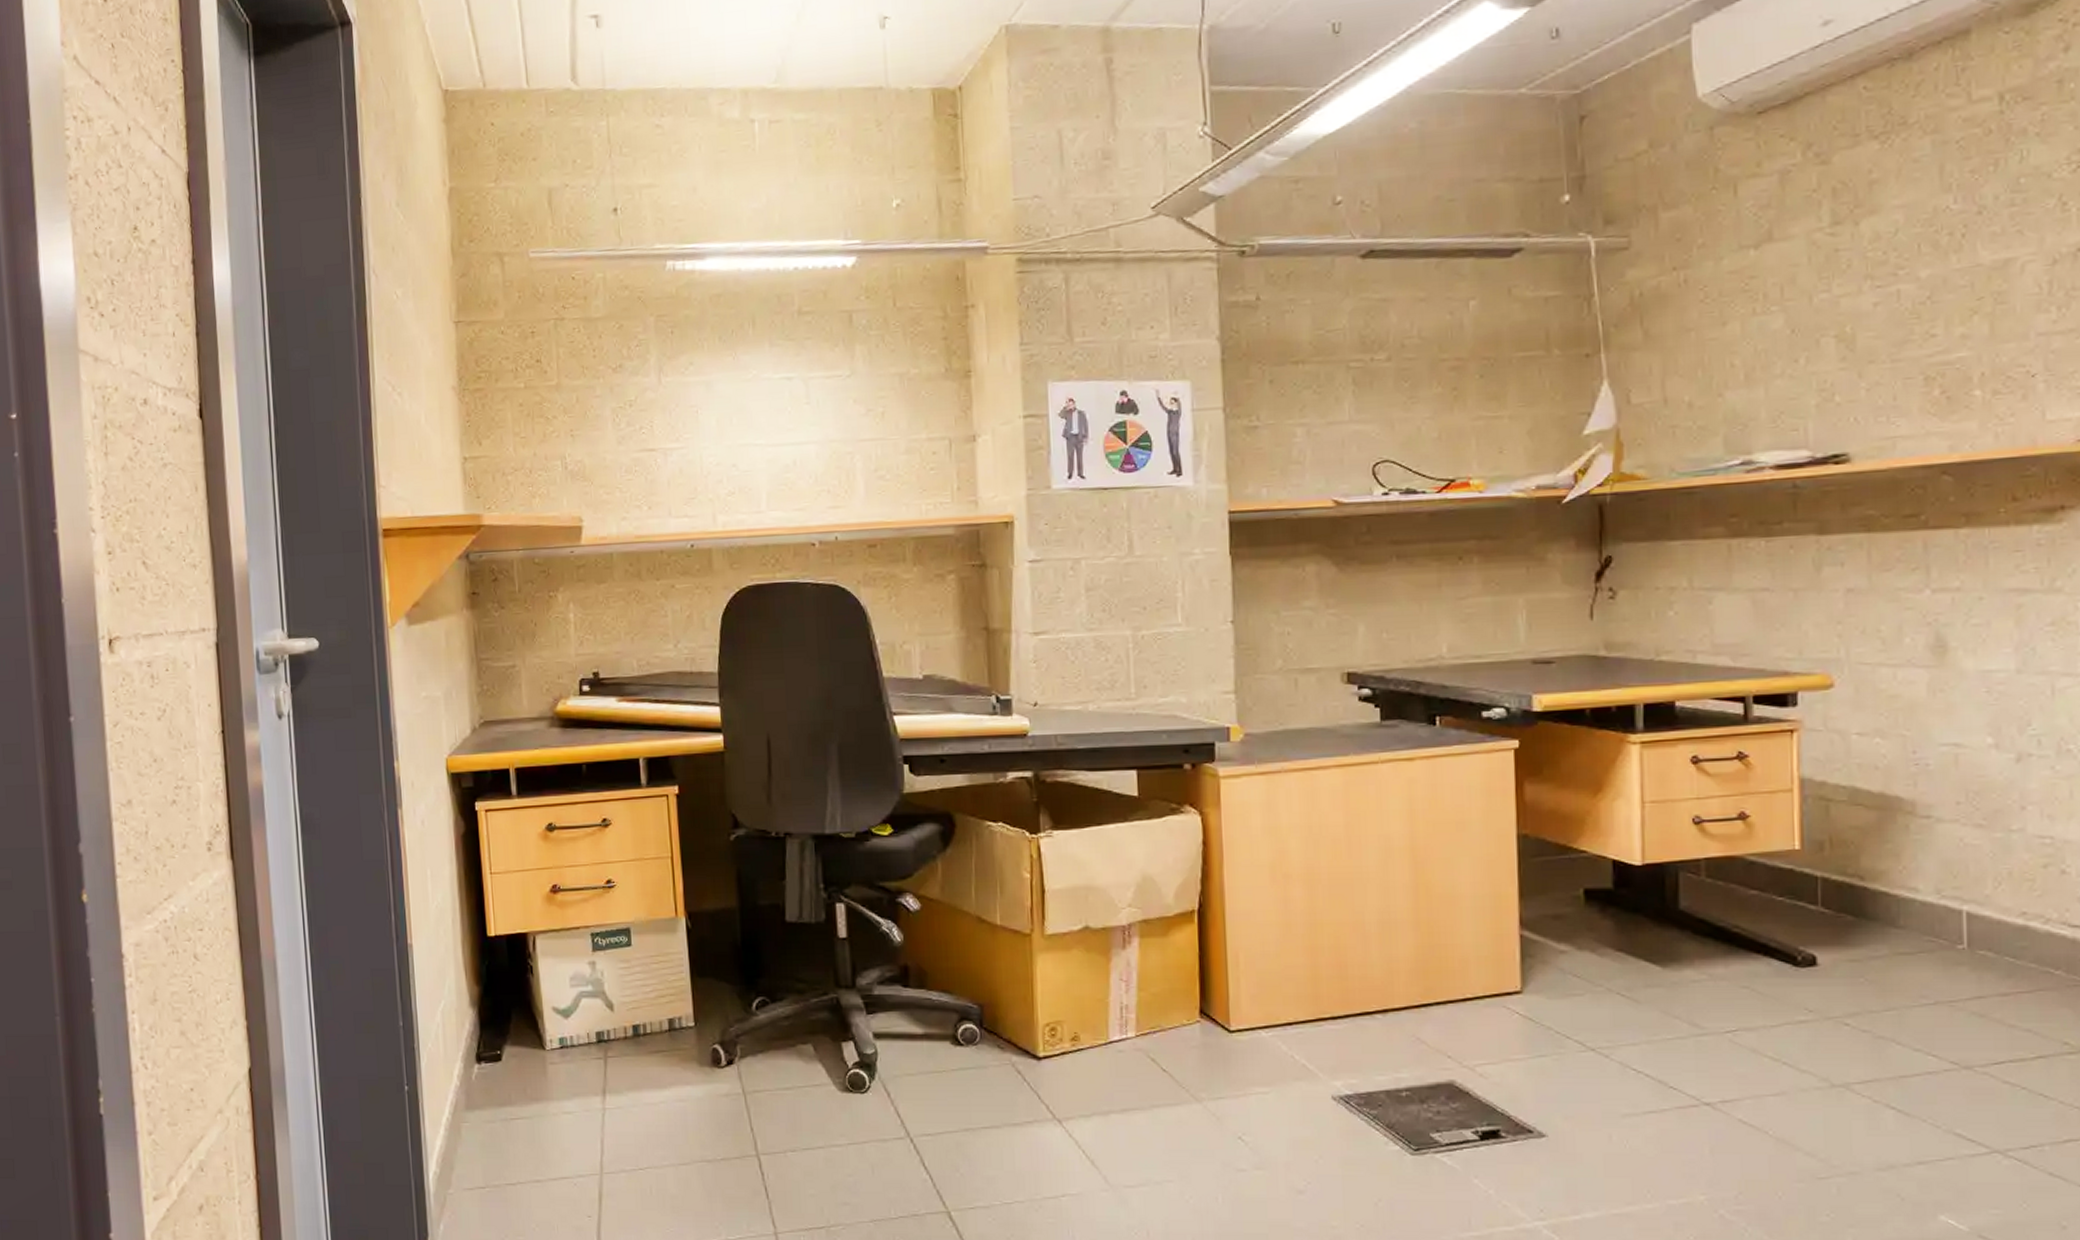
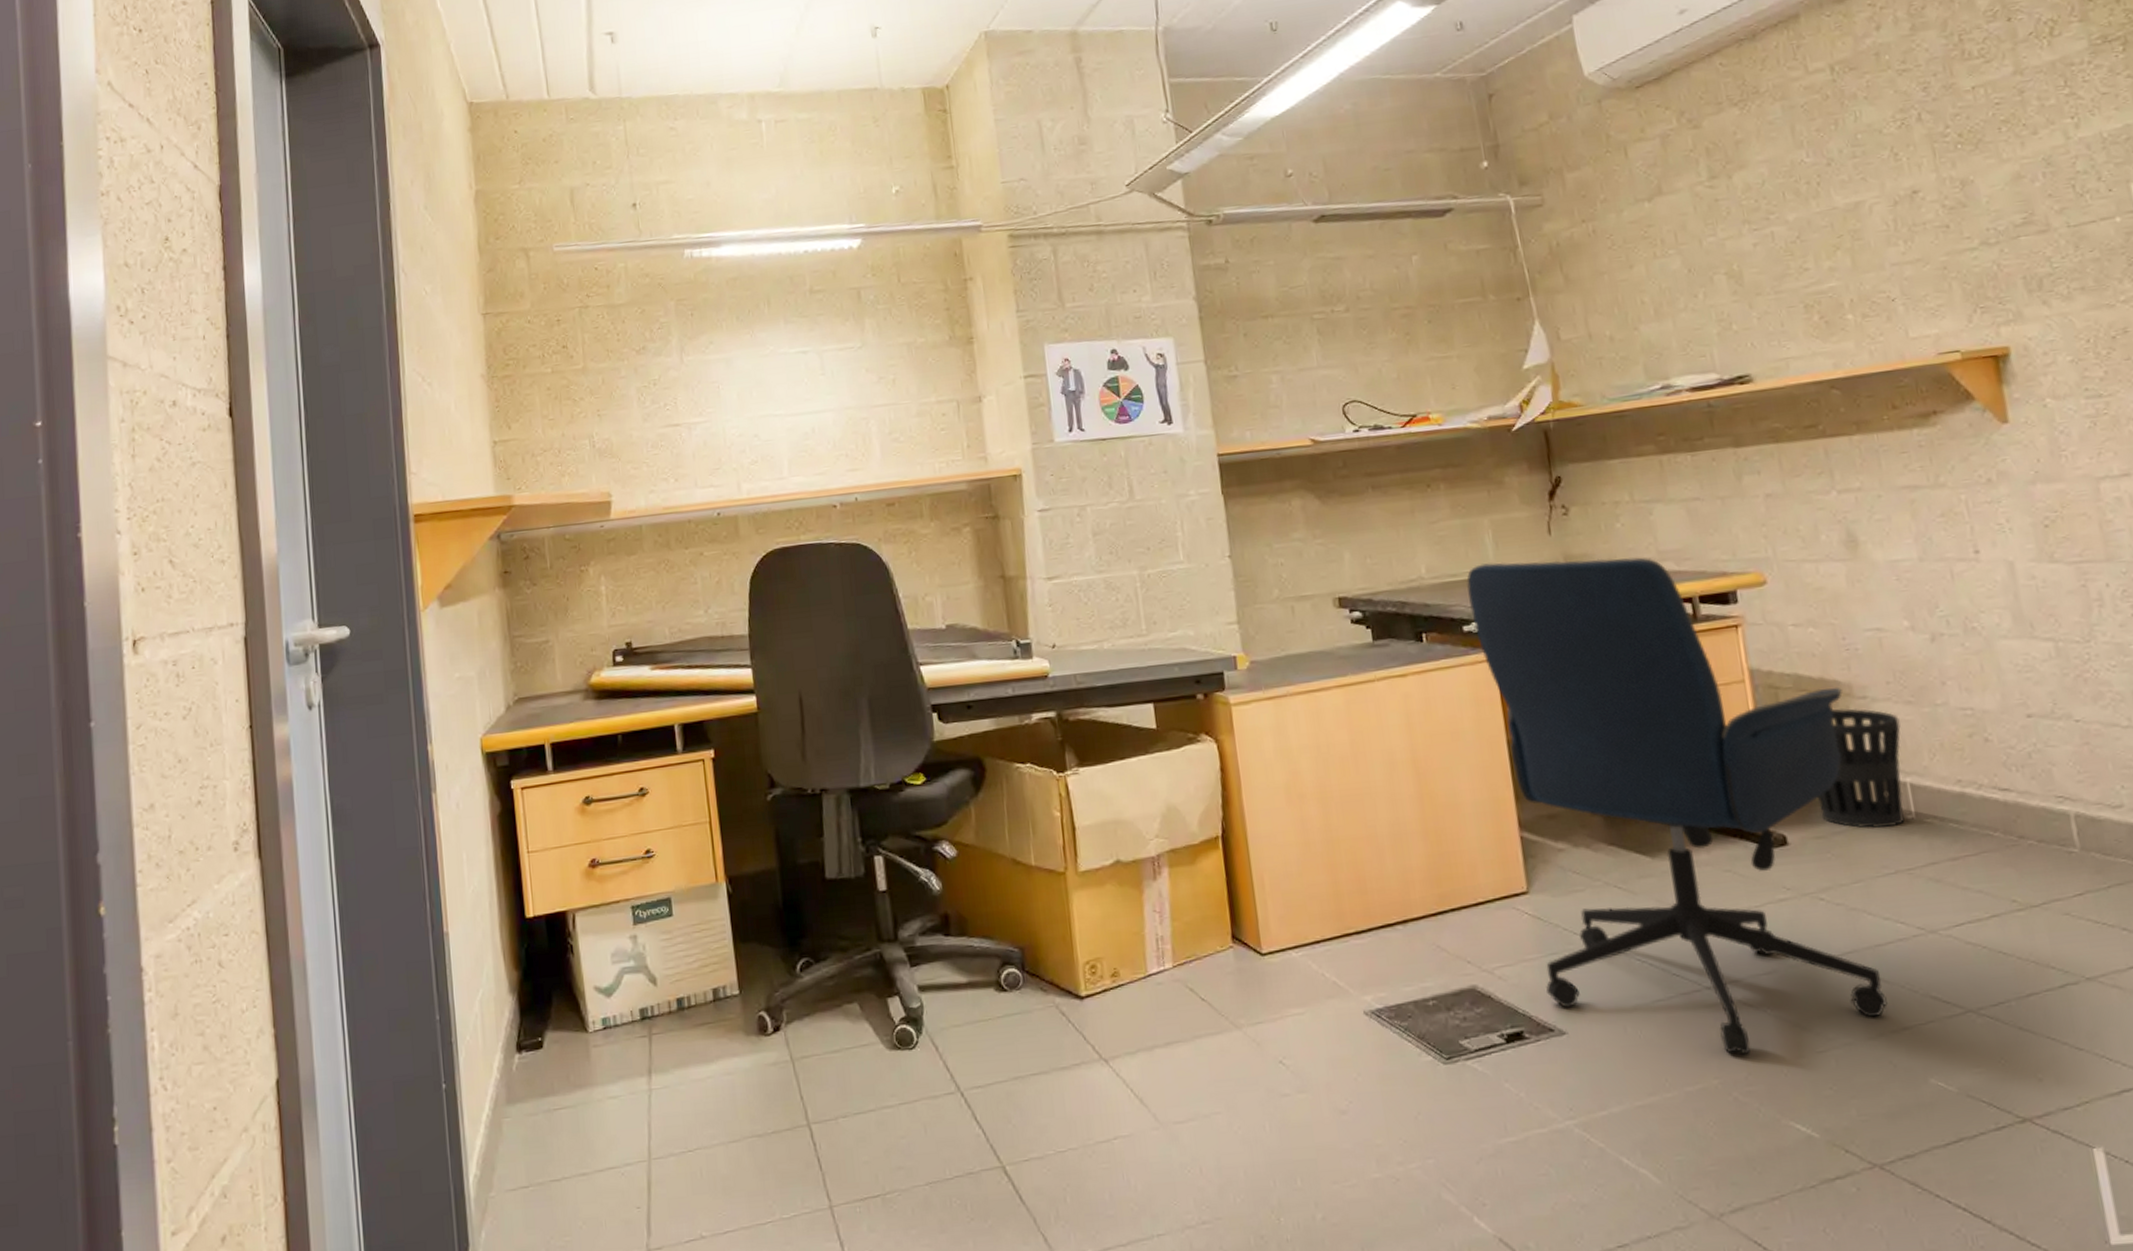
office chair: none [1491,645,1904,1173] -> present [1466,557,1888,1054]
wastebasket: none [1859,827,1965,955] -> present [1818,708,1906,828]

